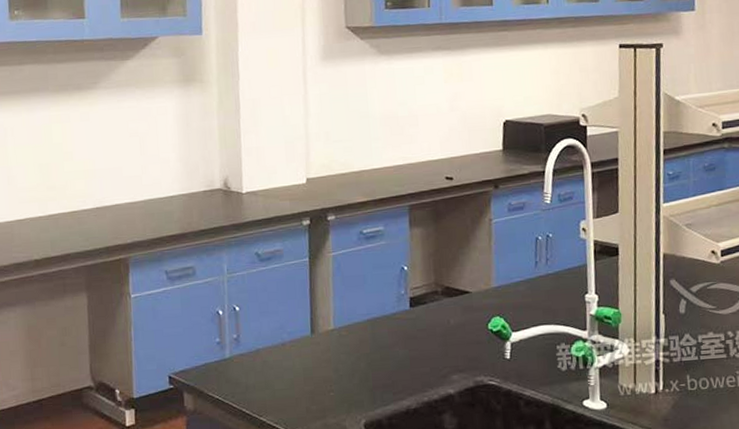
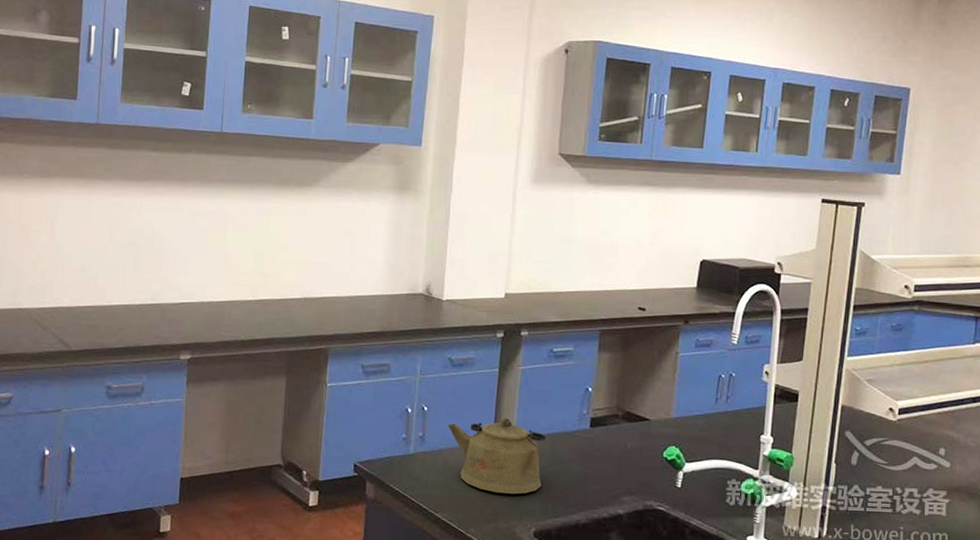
kettle: none [262,307,367,388] -> present [448,417,546,494]

